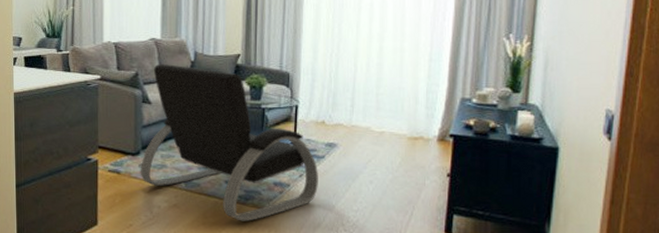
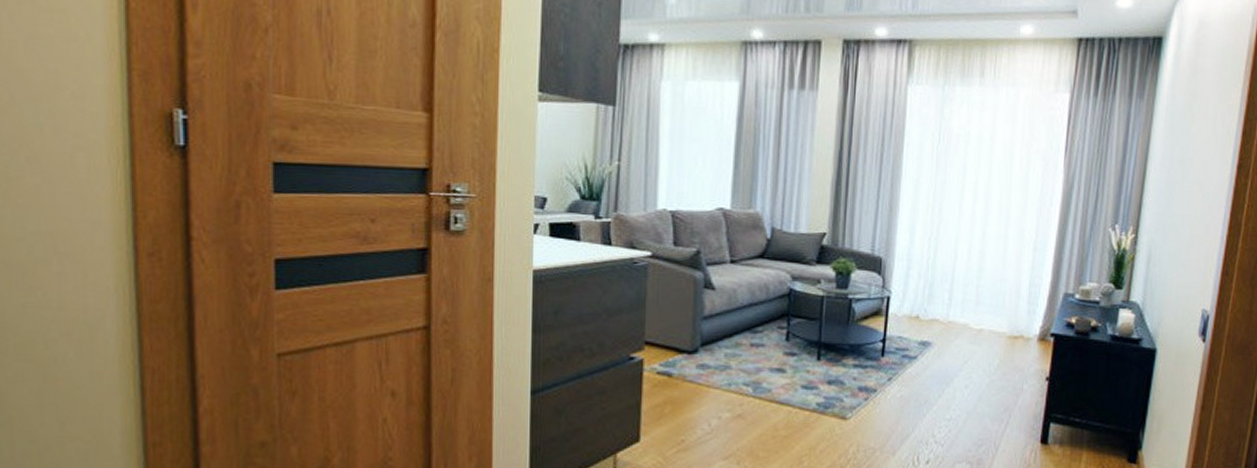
armchair: present [140,64,318,221] -> none [697,241,909,434]

